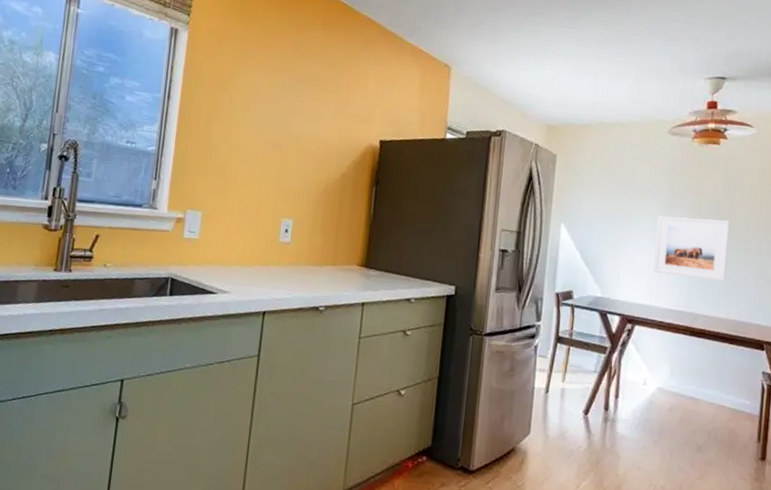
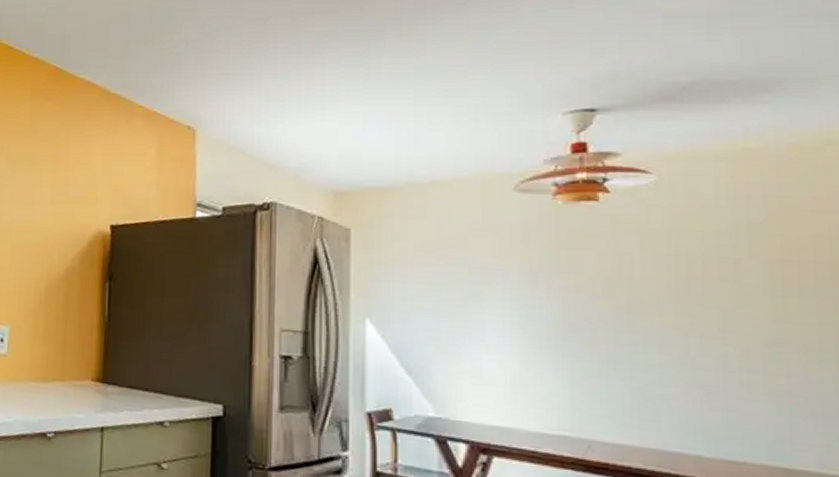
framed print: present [653,216,730,281] -> none [512,303,632,393]

